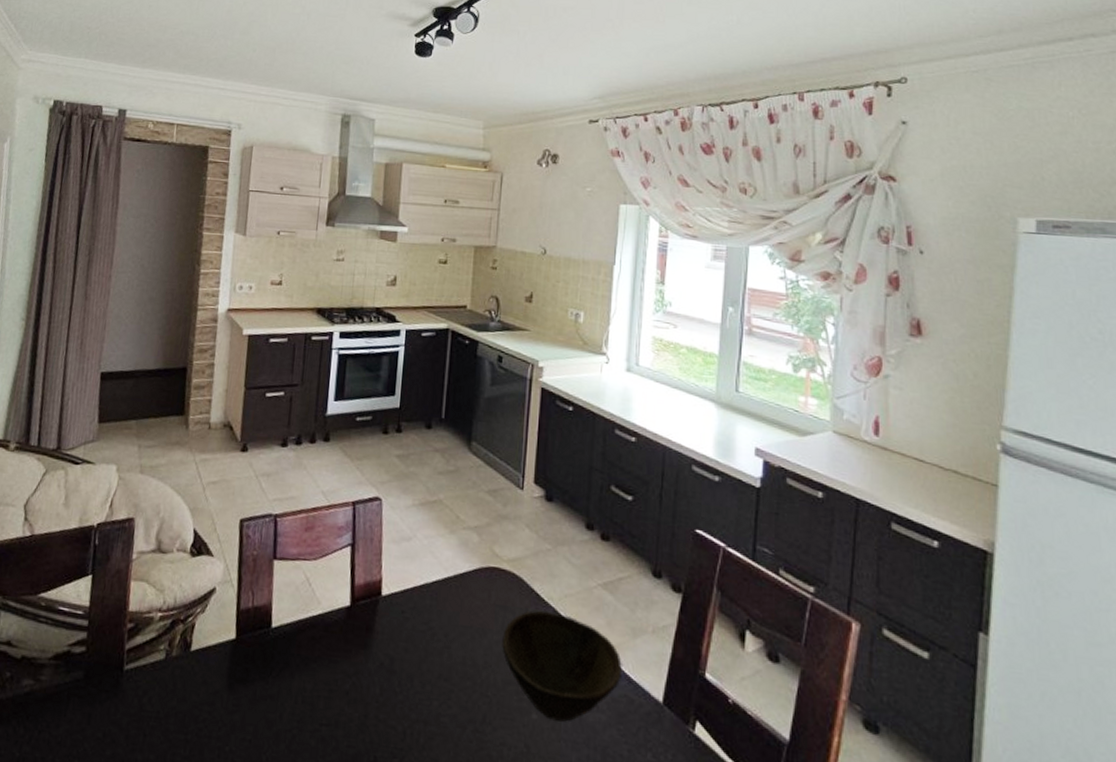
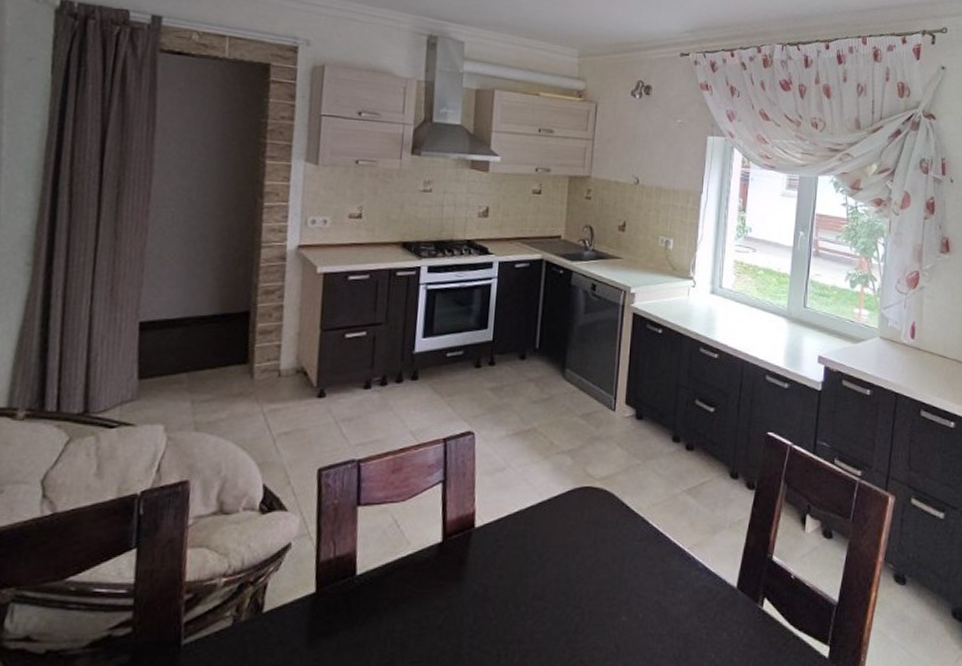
bowl: present [502,610,622,722] -> none [594,521,703,619]

